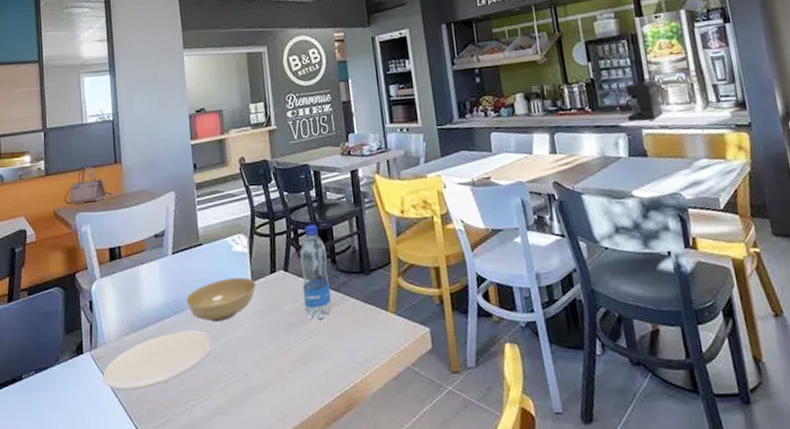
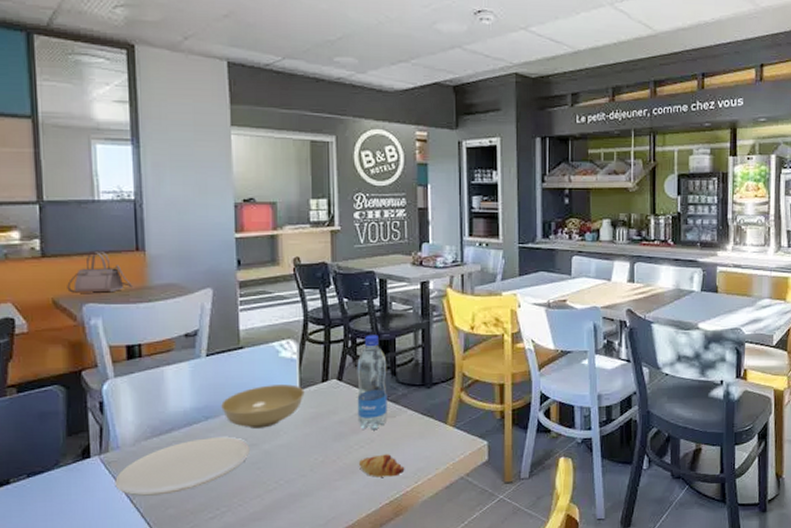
croissant: none [308,344,353,369] -> present [358,454,405,477]
coffee maker: present [625,80,664,121] -> none [706,220,739,258]

